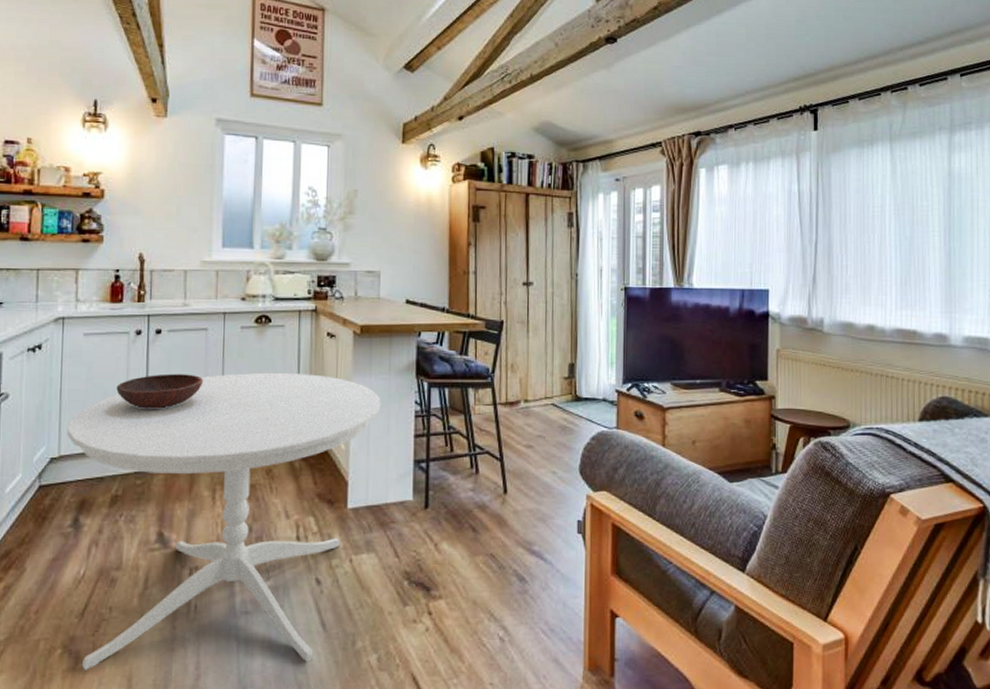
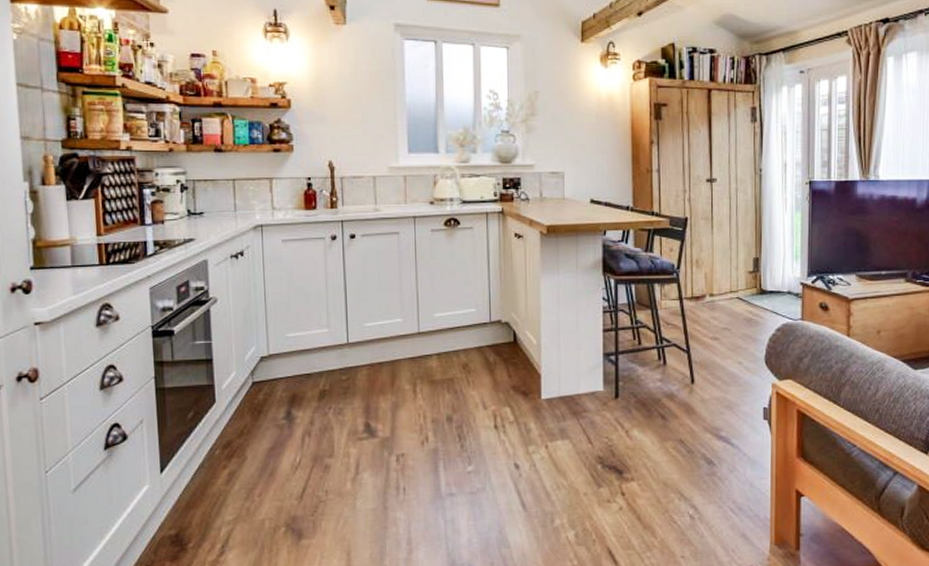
dining table: present [67,372,381,670] -> none [274,272,570,545]
wooden bowl: present [116,374,204,409] -> none [316,276,399,310]

